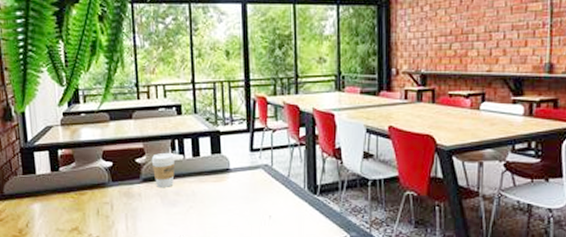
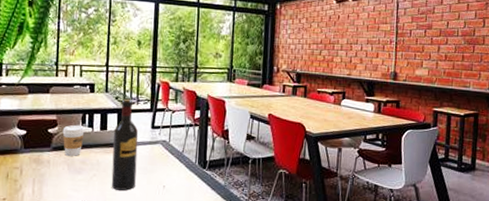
wine bottle: none [207,119,238,223] -> present [111,98,139,191]

